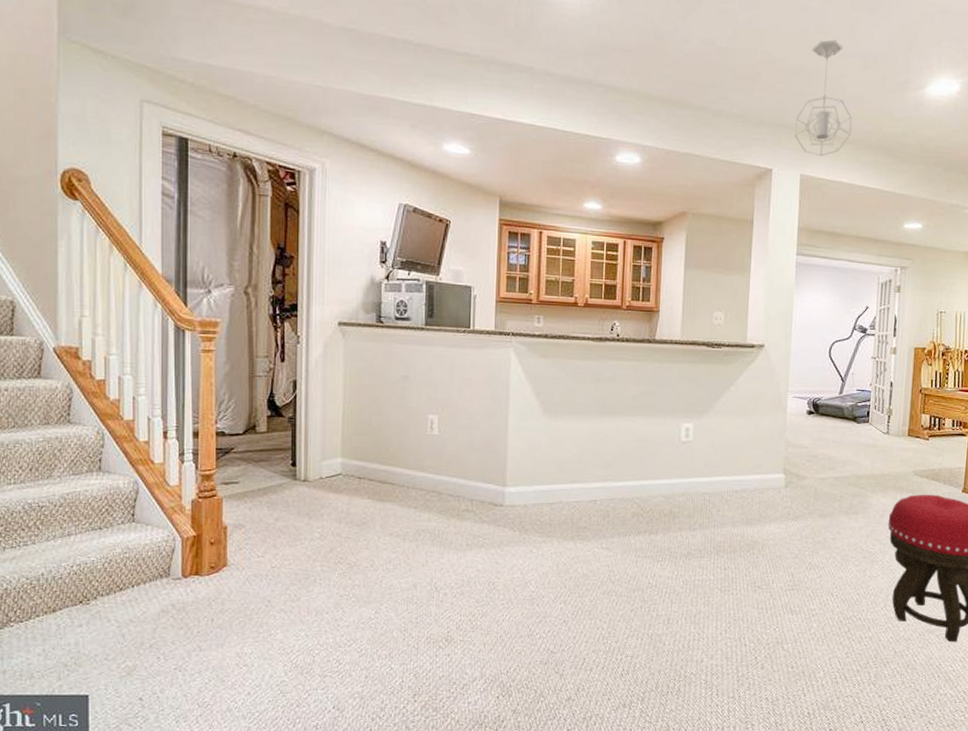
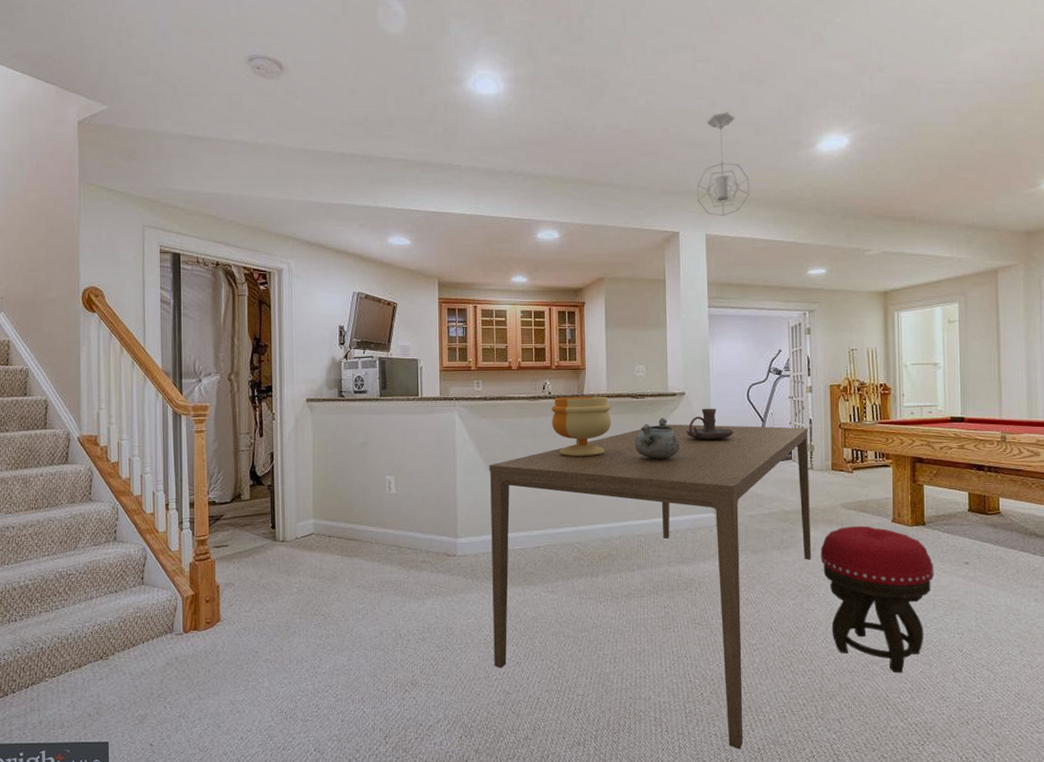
dining table: none [539,377,888,714] -> present [489,424,811,749]
footed bowl: none [618,340,684,407] -> present [552,396,612,457]
decorative bowl: none [706,369,754,414] -> present [634,417,680,459]
candle holder: none [762,363,811,398] -> present [686,408,733,441]

